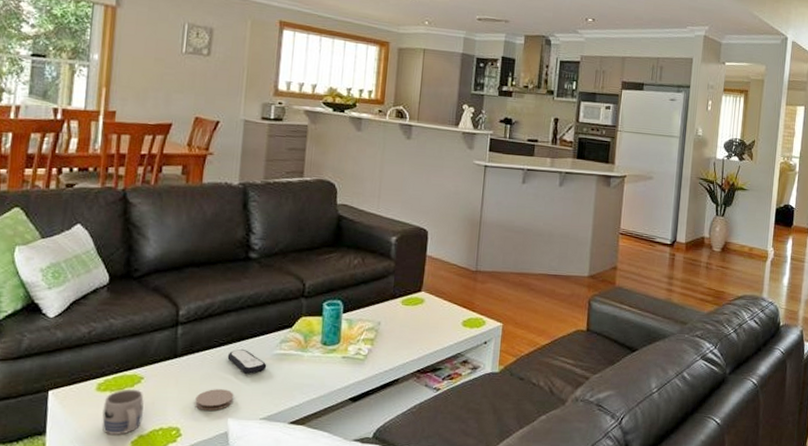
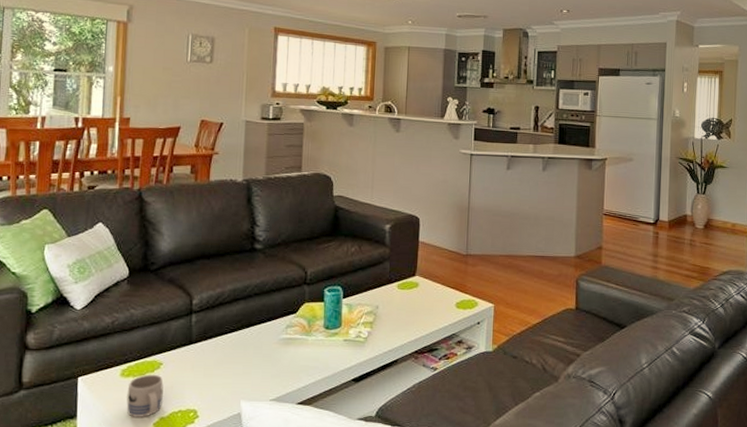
coaster: present [195,389,234,411] -> none [210,373,245,393]
remote control: present [227,349,267,374] -> none [238,335,275,358]

